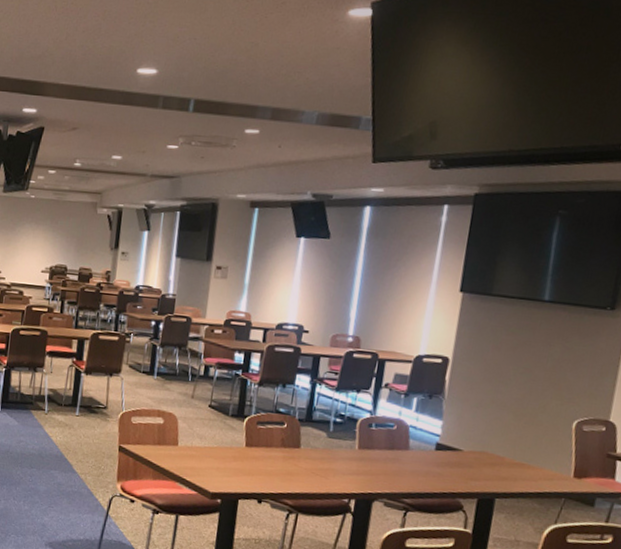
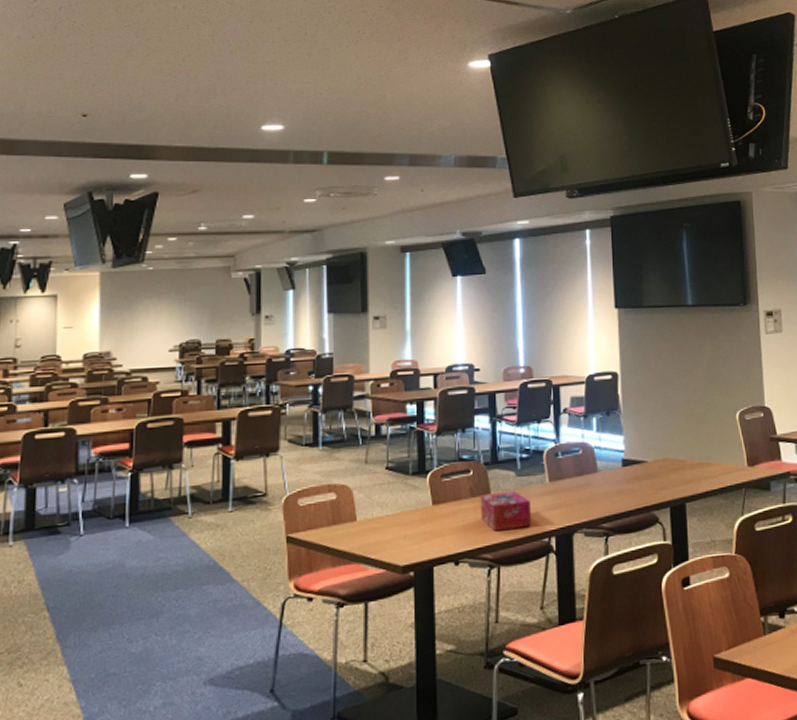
tissue box: none [287,446,337,486] -> present [480,491,532,532]

